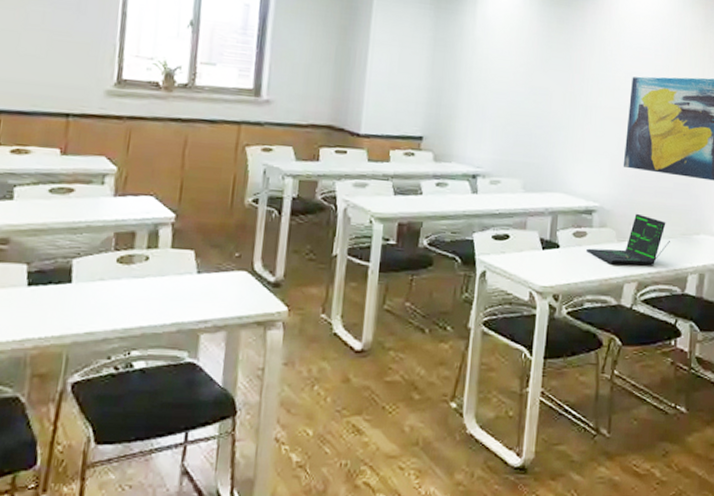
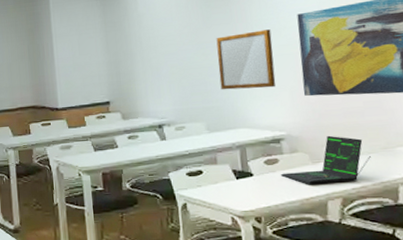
writing board: none [545,84,605,153] -> present [216,29,276,90]

